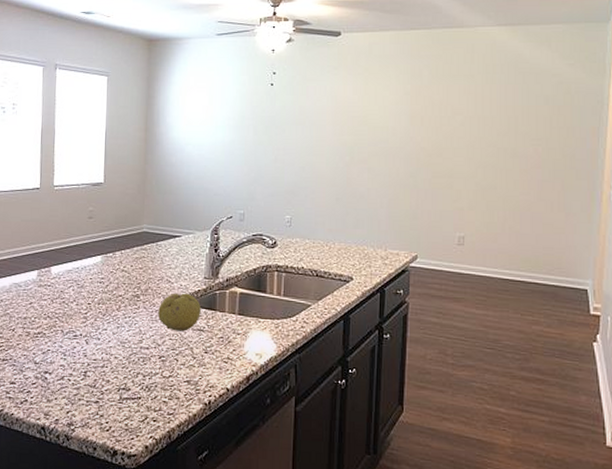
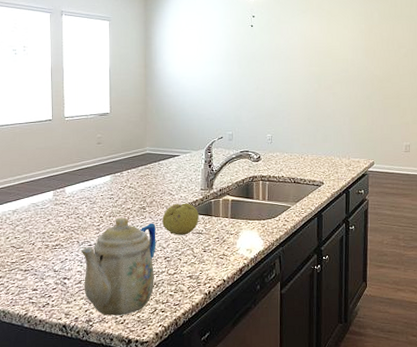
teapot: none [65,305,151,421] -> present [81,217,156,316]

